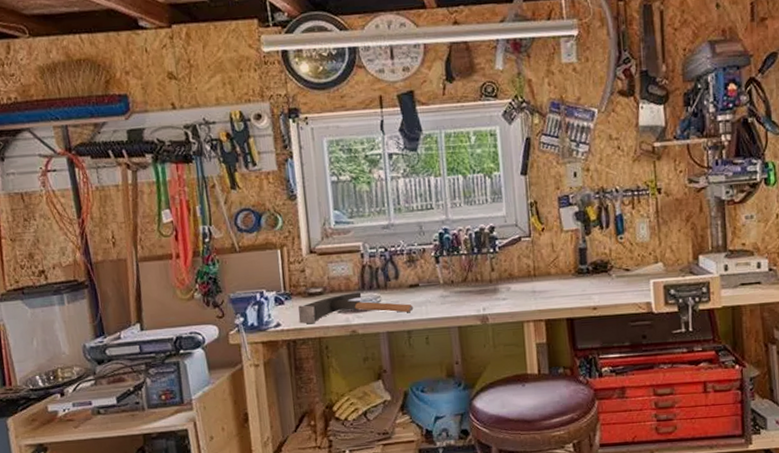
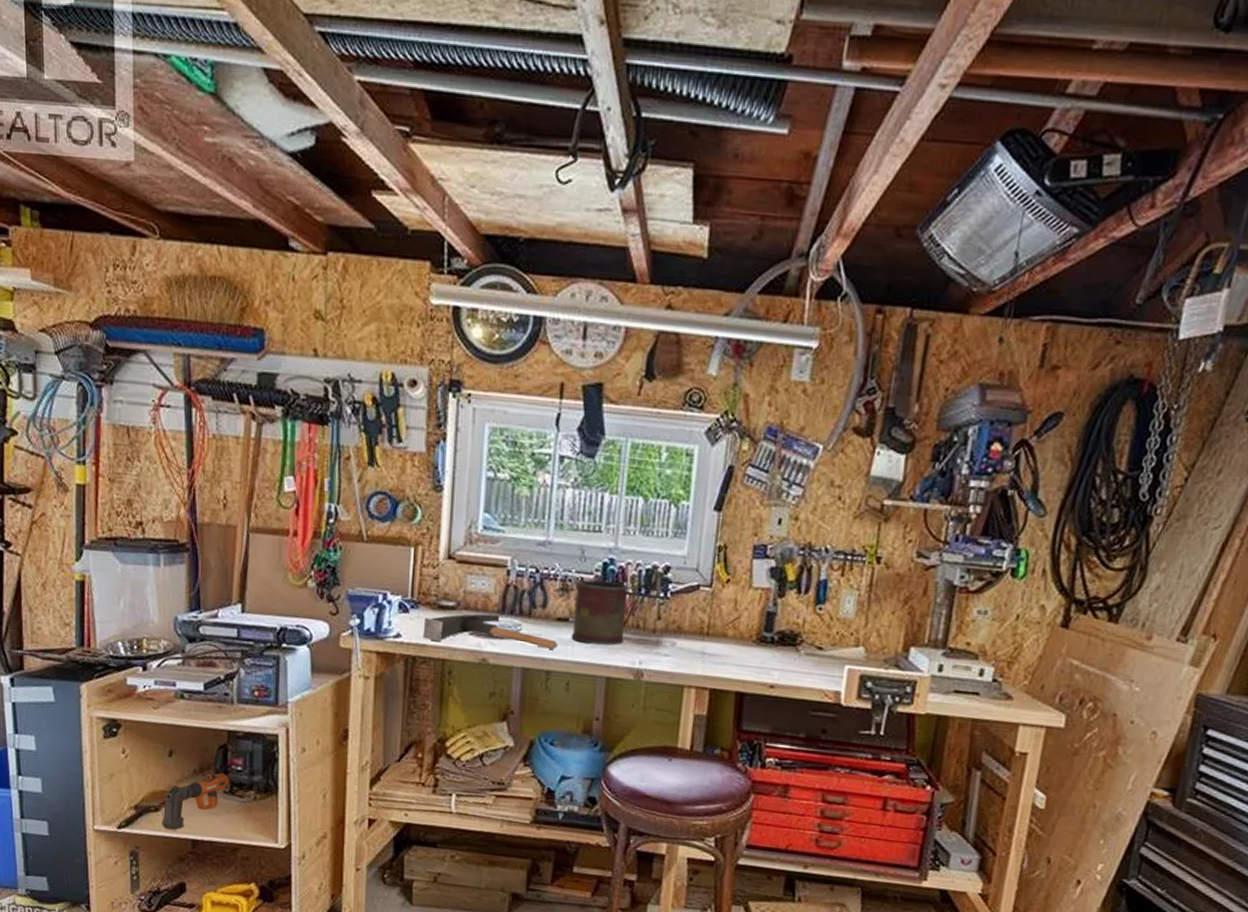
paint can: none [419,247,467,303] -> present [572,579,629,646]

